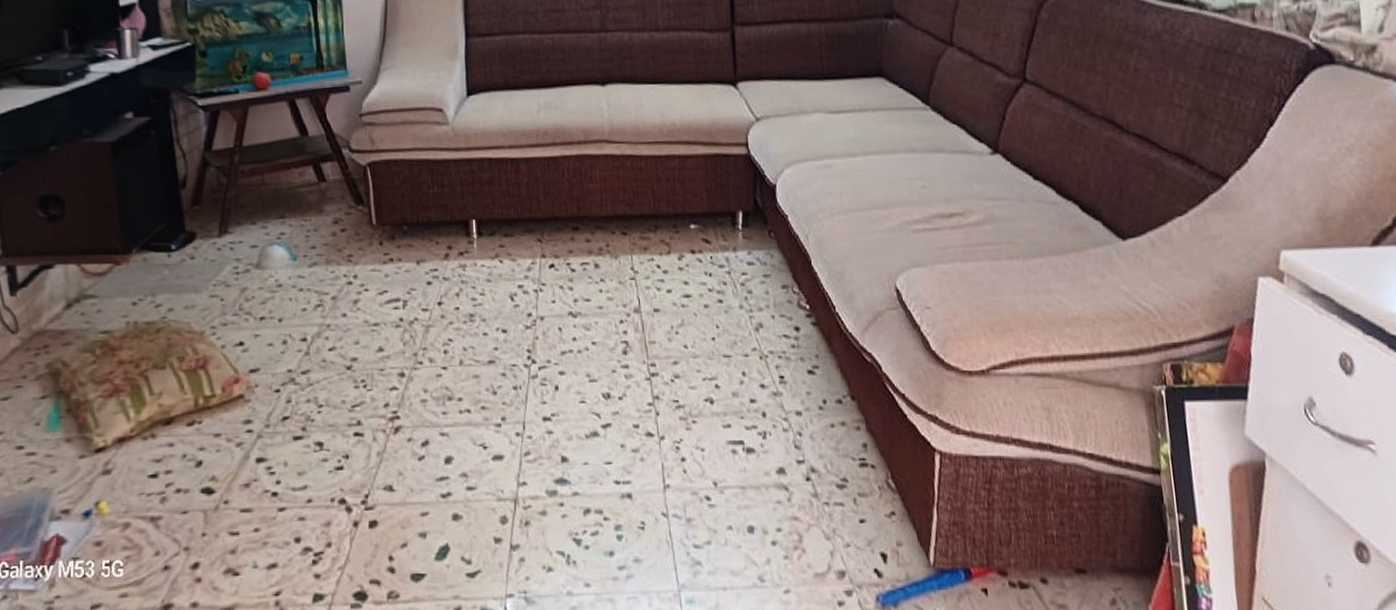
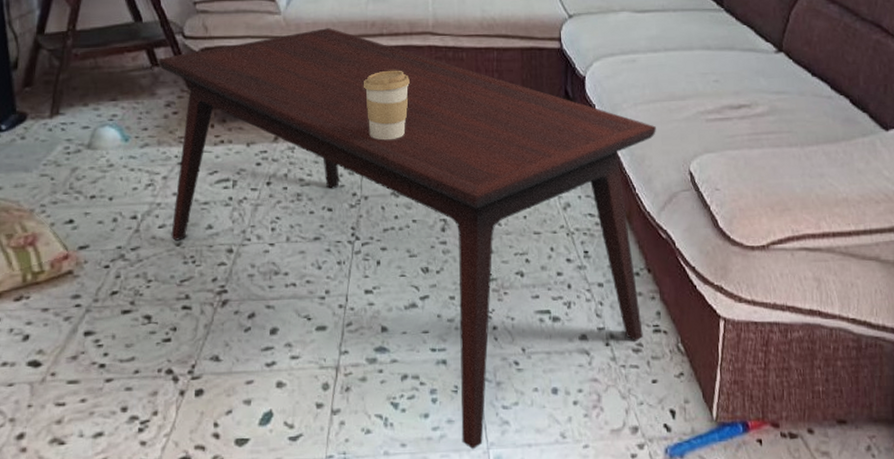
coffee table: none [325,138,857,592] -> present [158,28,656,450]
coffee cup: none [536,181,586,257] -> present [363,70,410,141]

